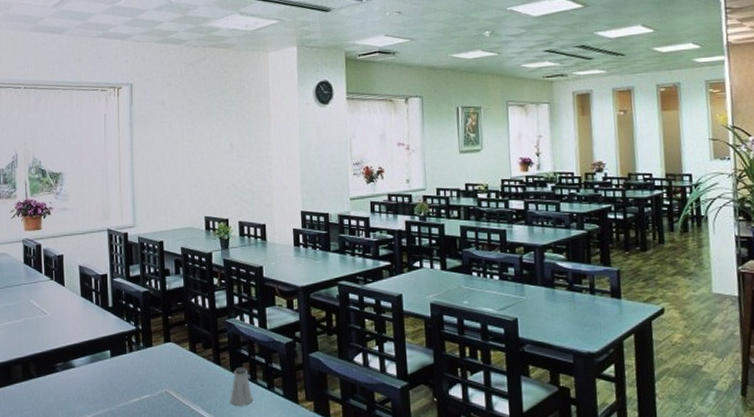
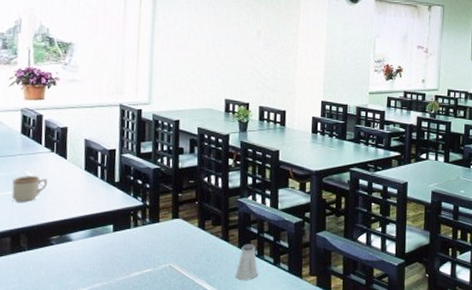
mug: none [20,304,49,330] -> present [11,176,47,202]

